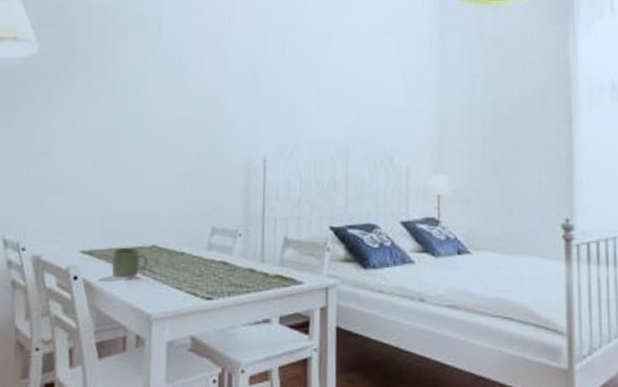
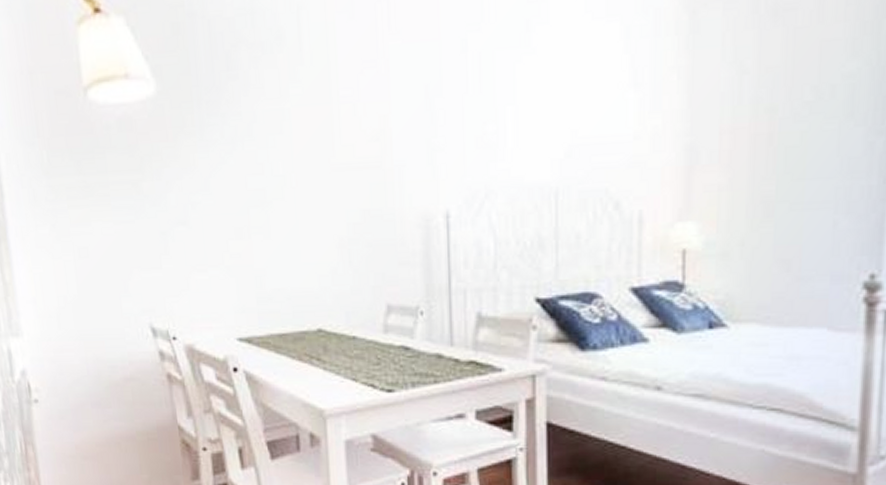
mug: present [111,247,148,279] -> none [273,332,315,370]

